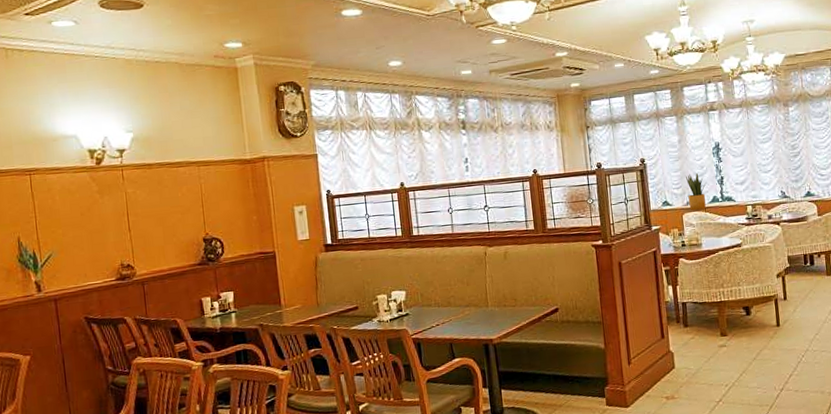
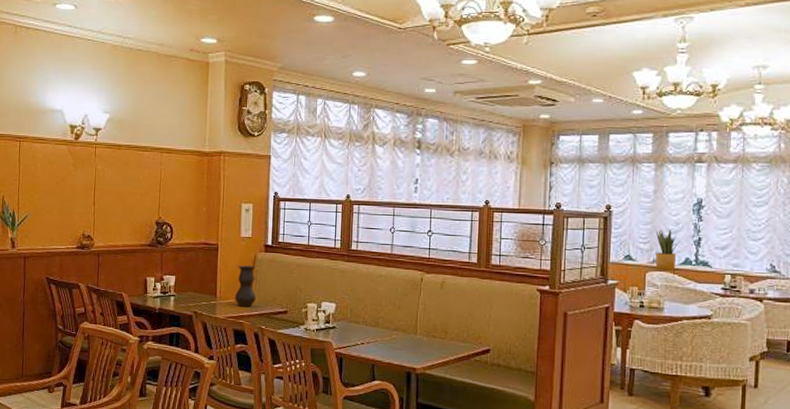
vase: none [299,267,323,312] -> present [234,265,256,308]

